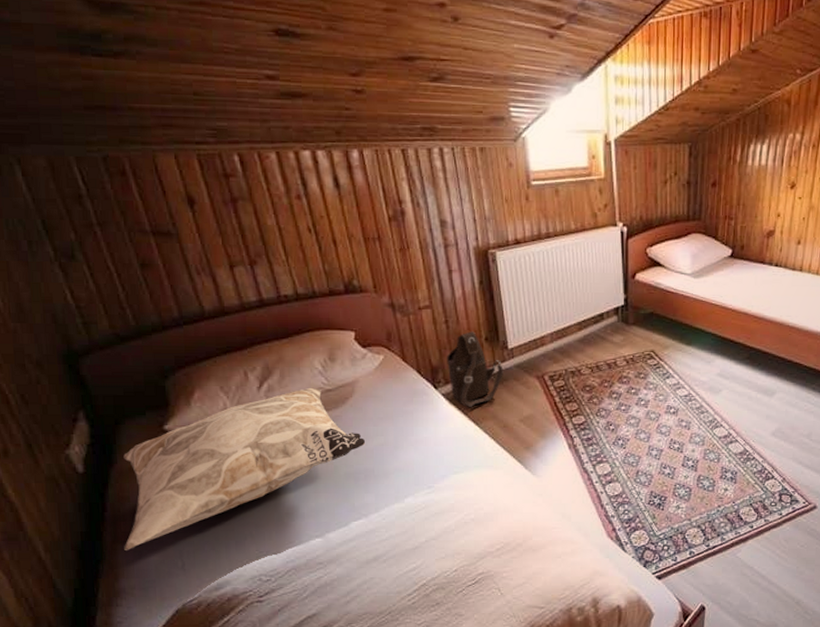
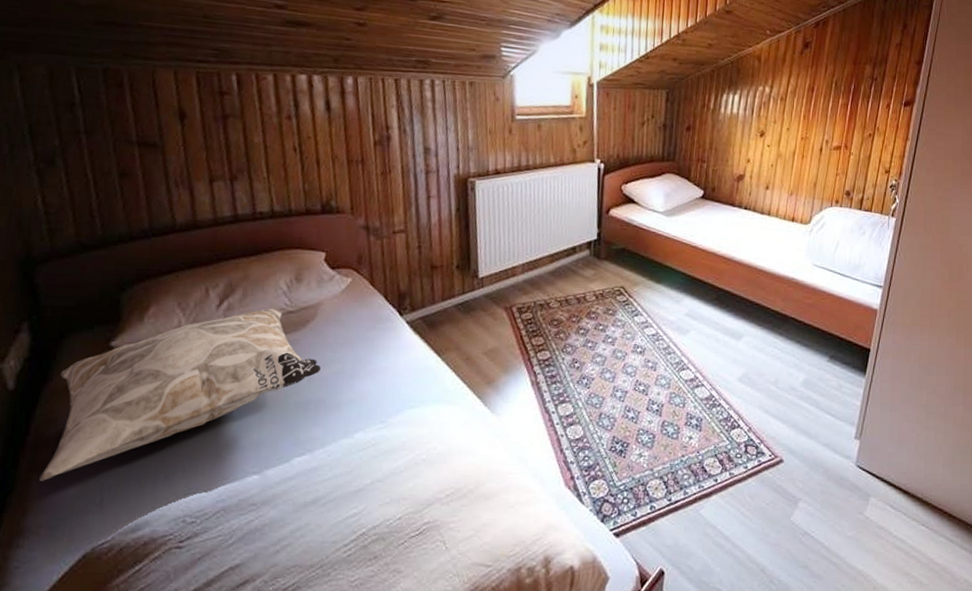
shoulder bag: present [447,331,503,407] -> none [415,258,472,337]

